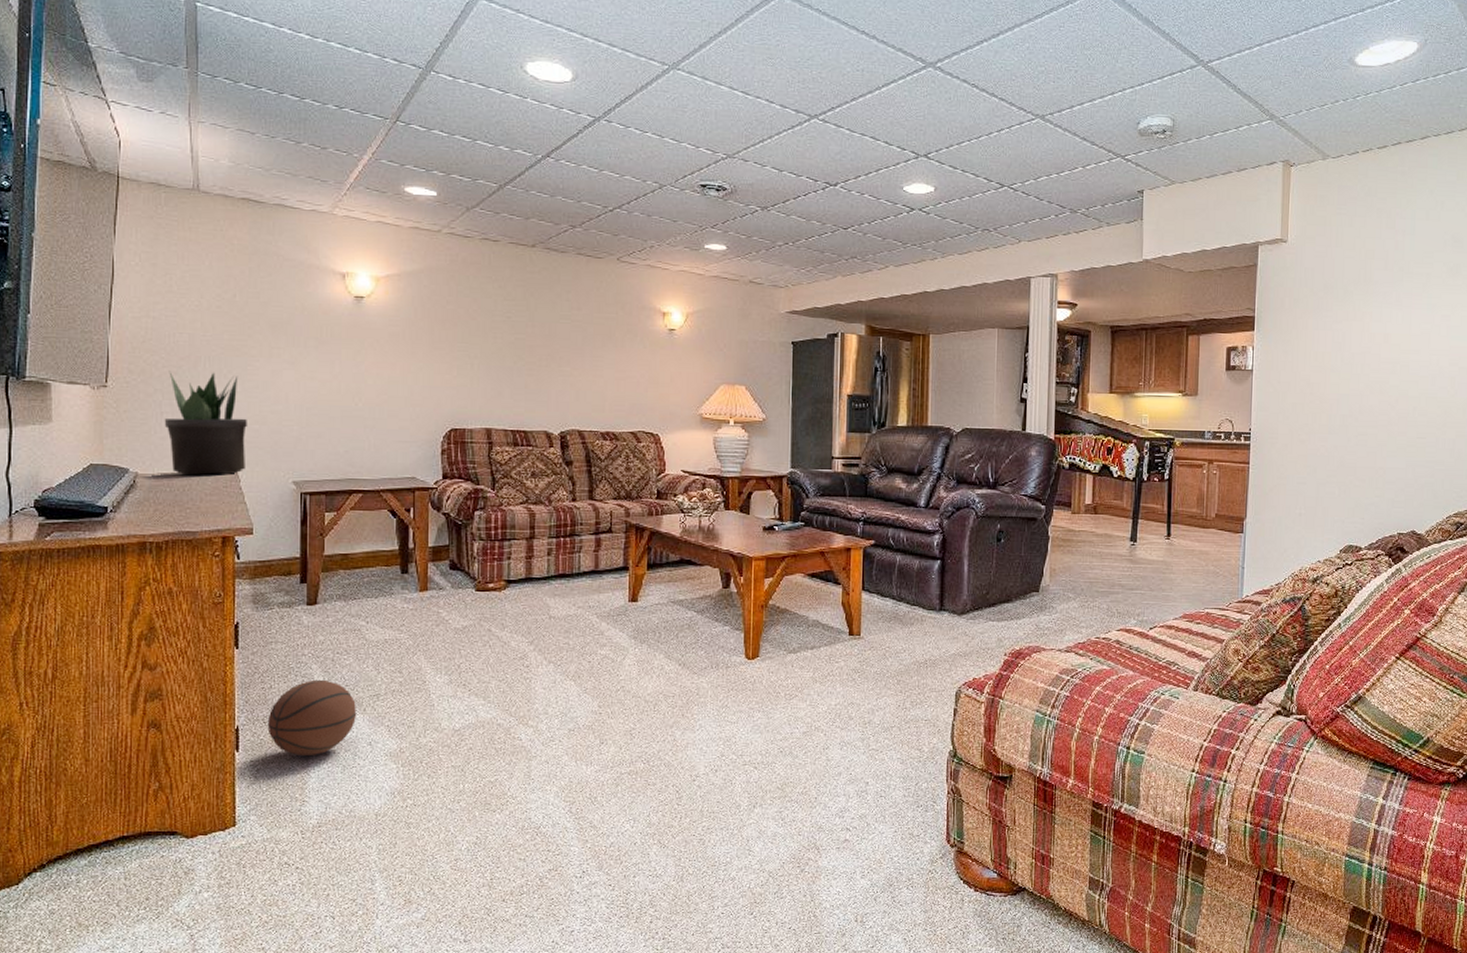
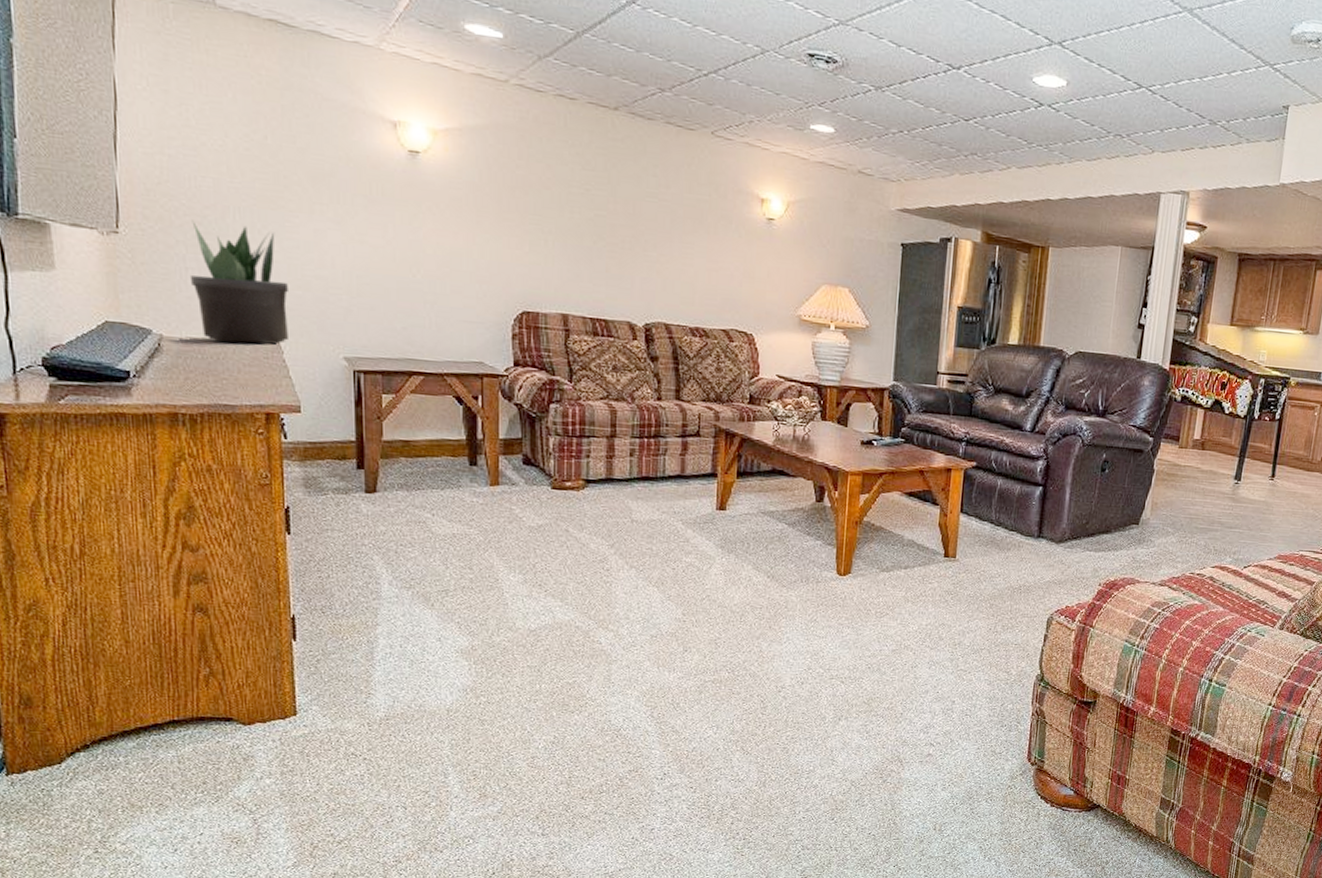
basketball: present [267,679,357,757] -> none [326,571,425,649]

